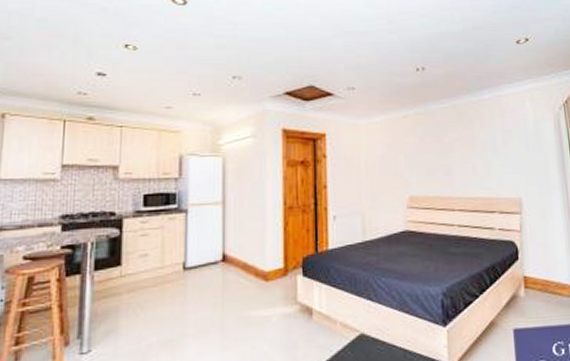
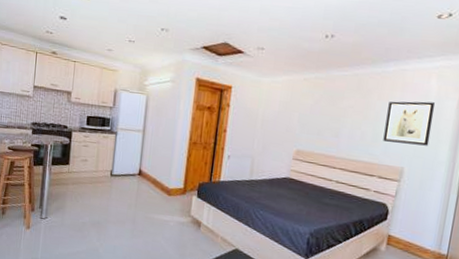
wall art: none [492,125,539,172] -> present [383,101,436,146]

